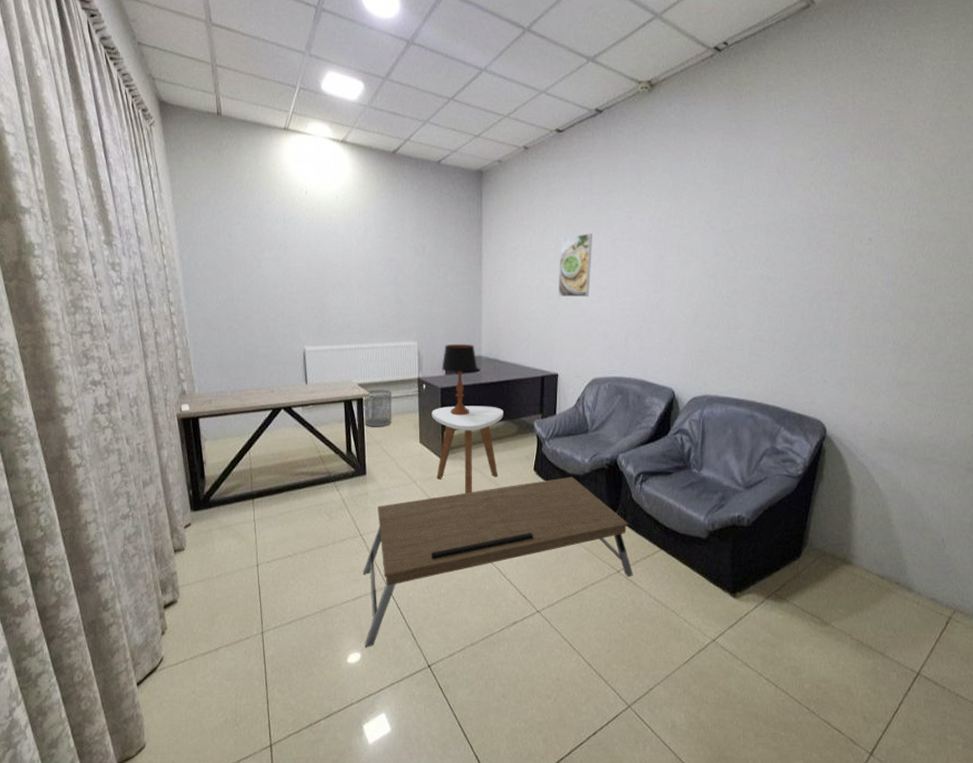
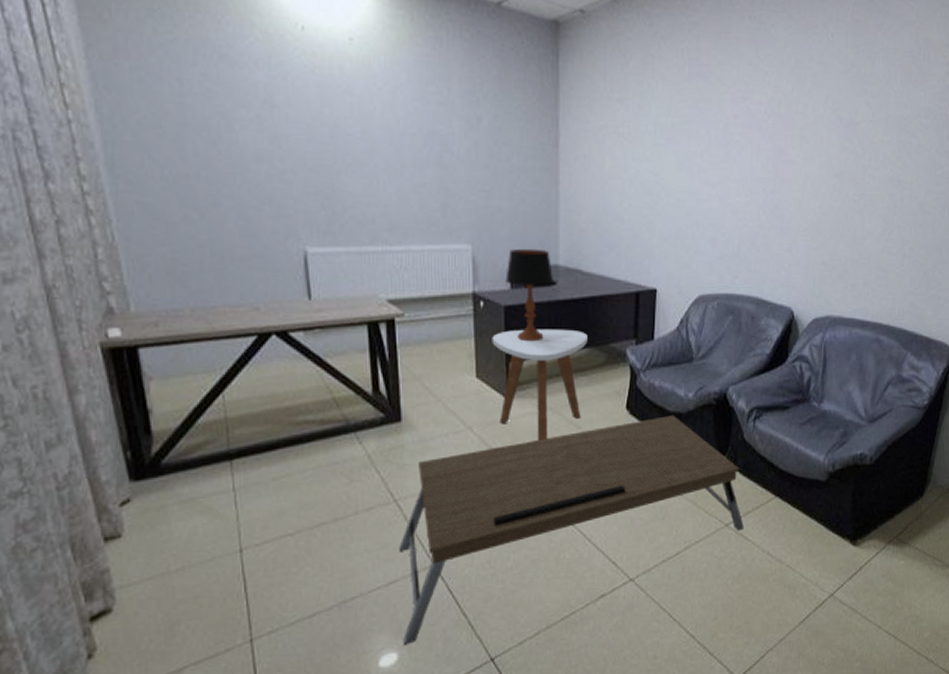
waste bin: present [363,389,392,427] -> none [394,308,436,358]
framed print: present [557,233,592,298] -> none [656,114,700,195]

